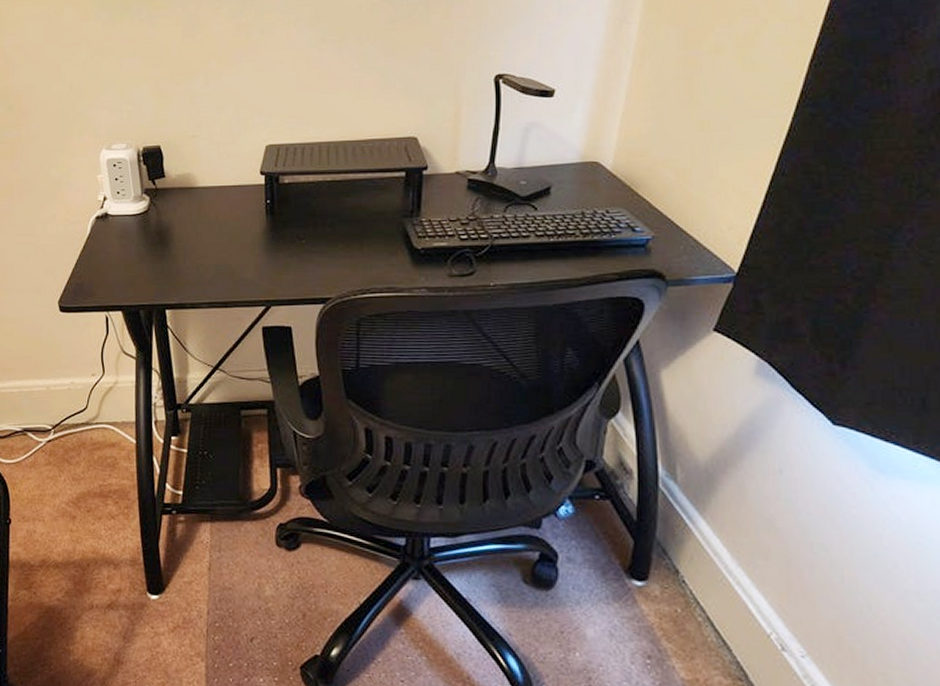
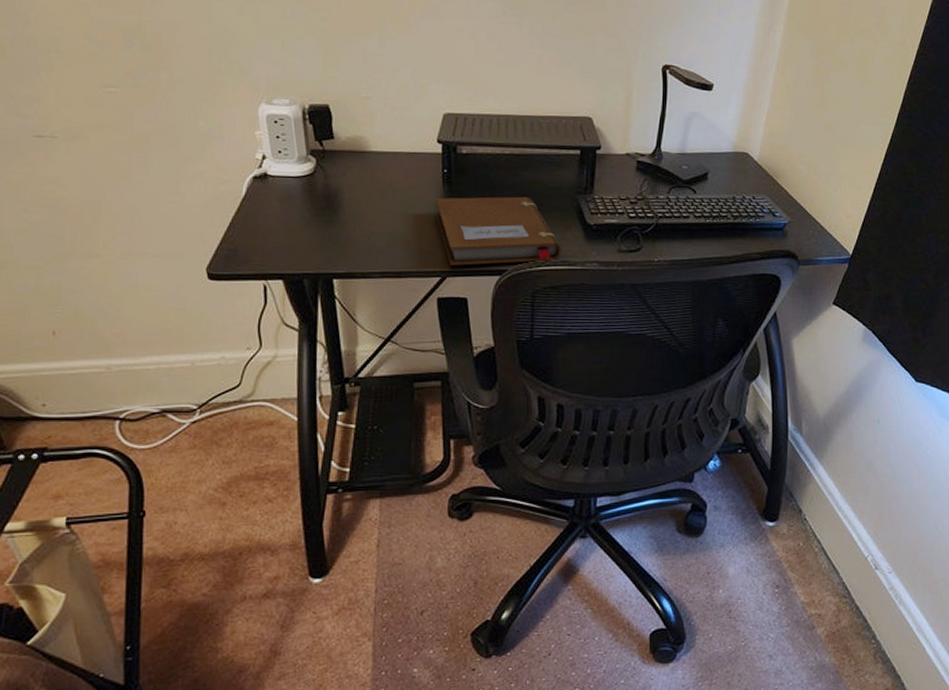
notebook: none [260,223,387,294] -> present [436,196,561,266]

